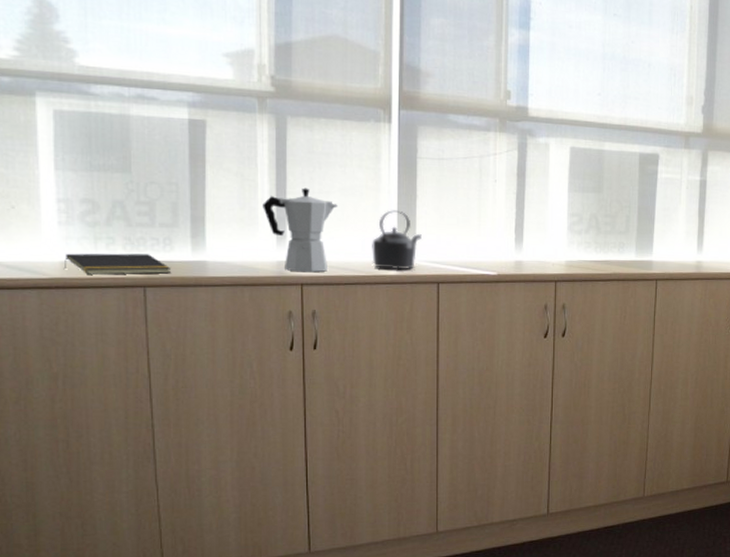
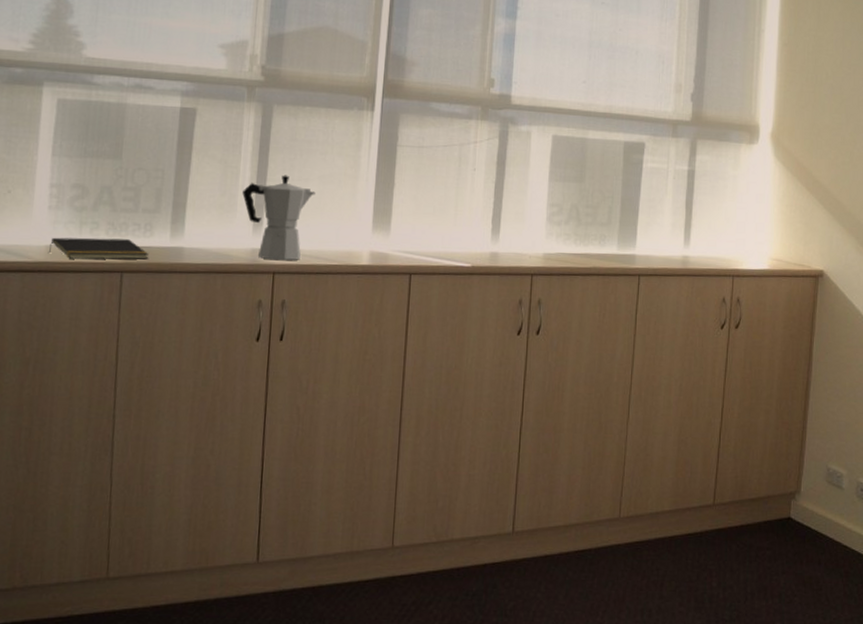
kettle: present [372,210,422,270] -> none [345,198,397,260]

